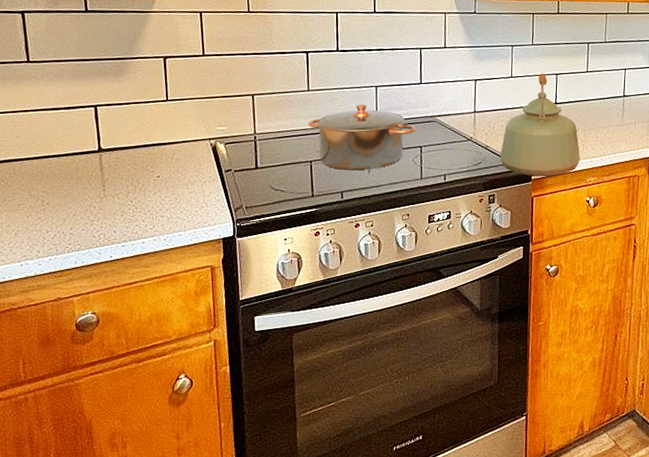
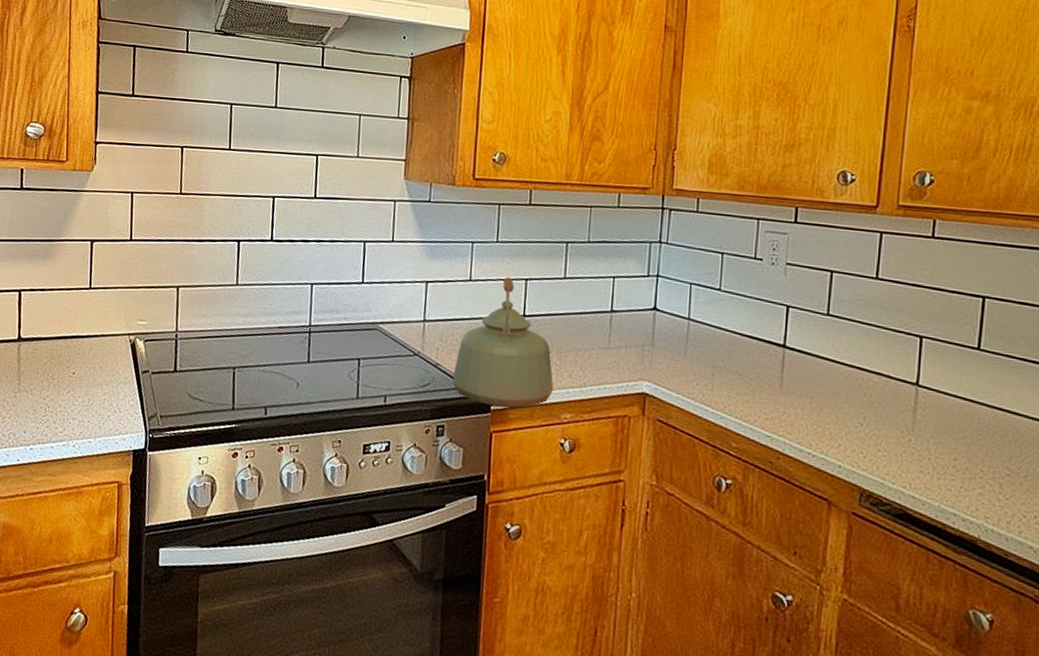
cooking pot: present [307,103,417,171] -> none [233,303,355,383]

